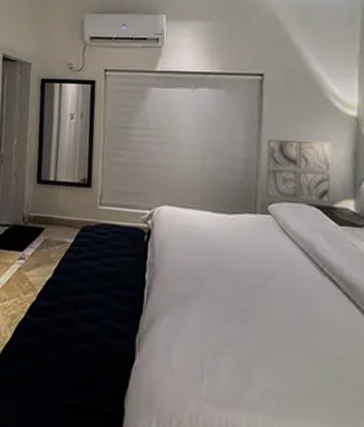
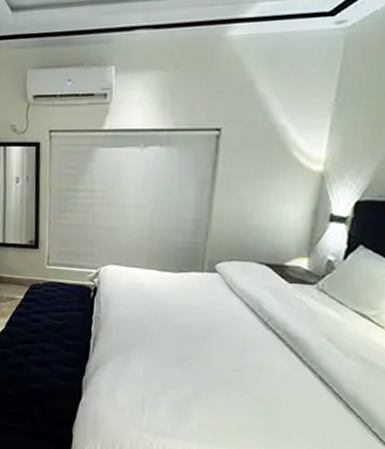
wall art: present [266,138,332,203] -> none [214,197,290,261]

